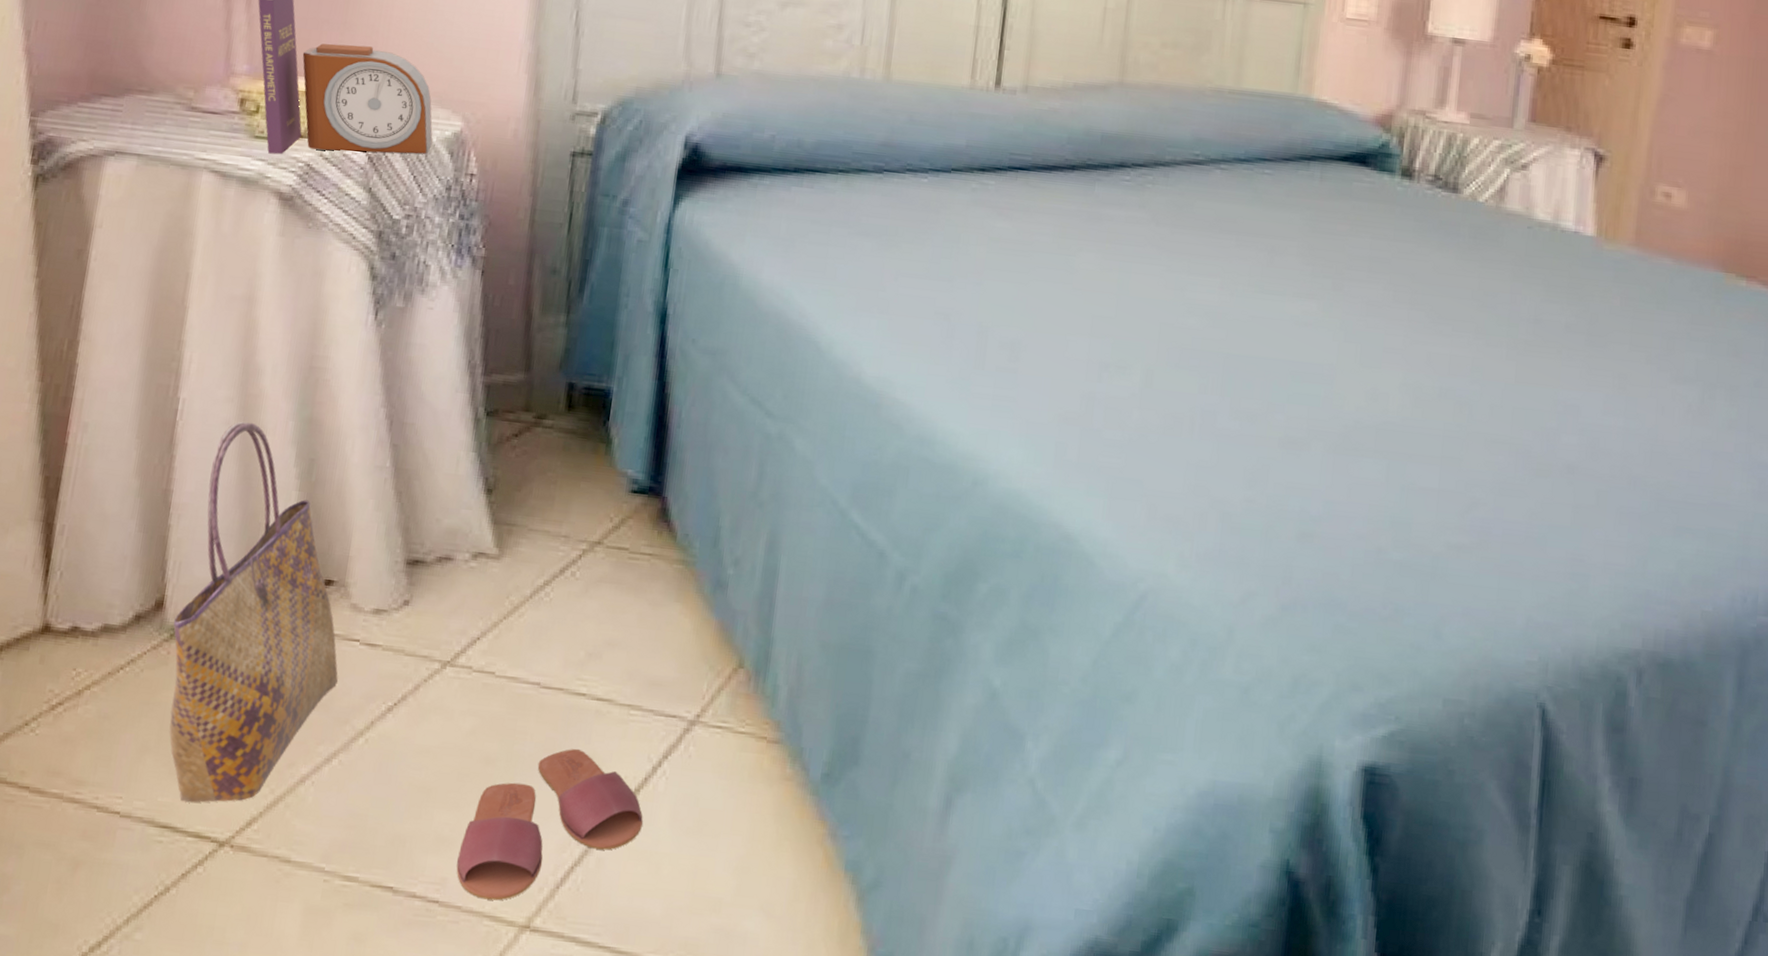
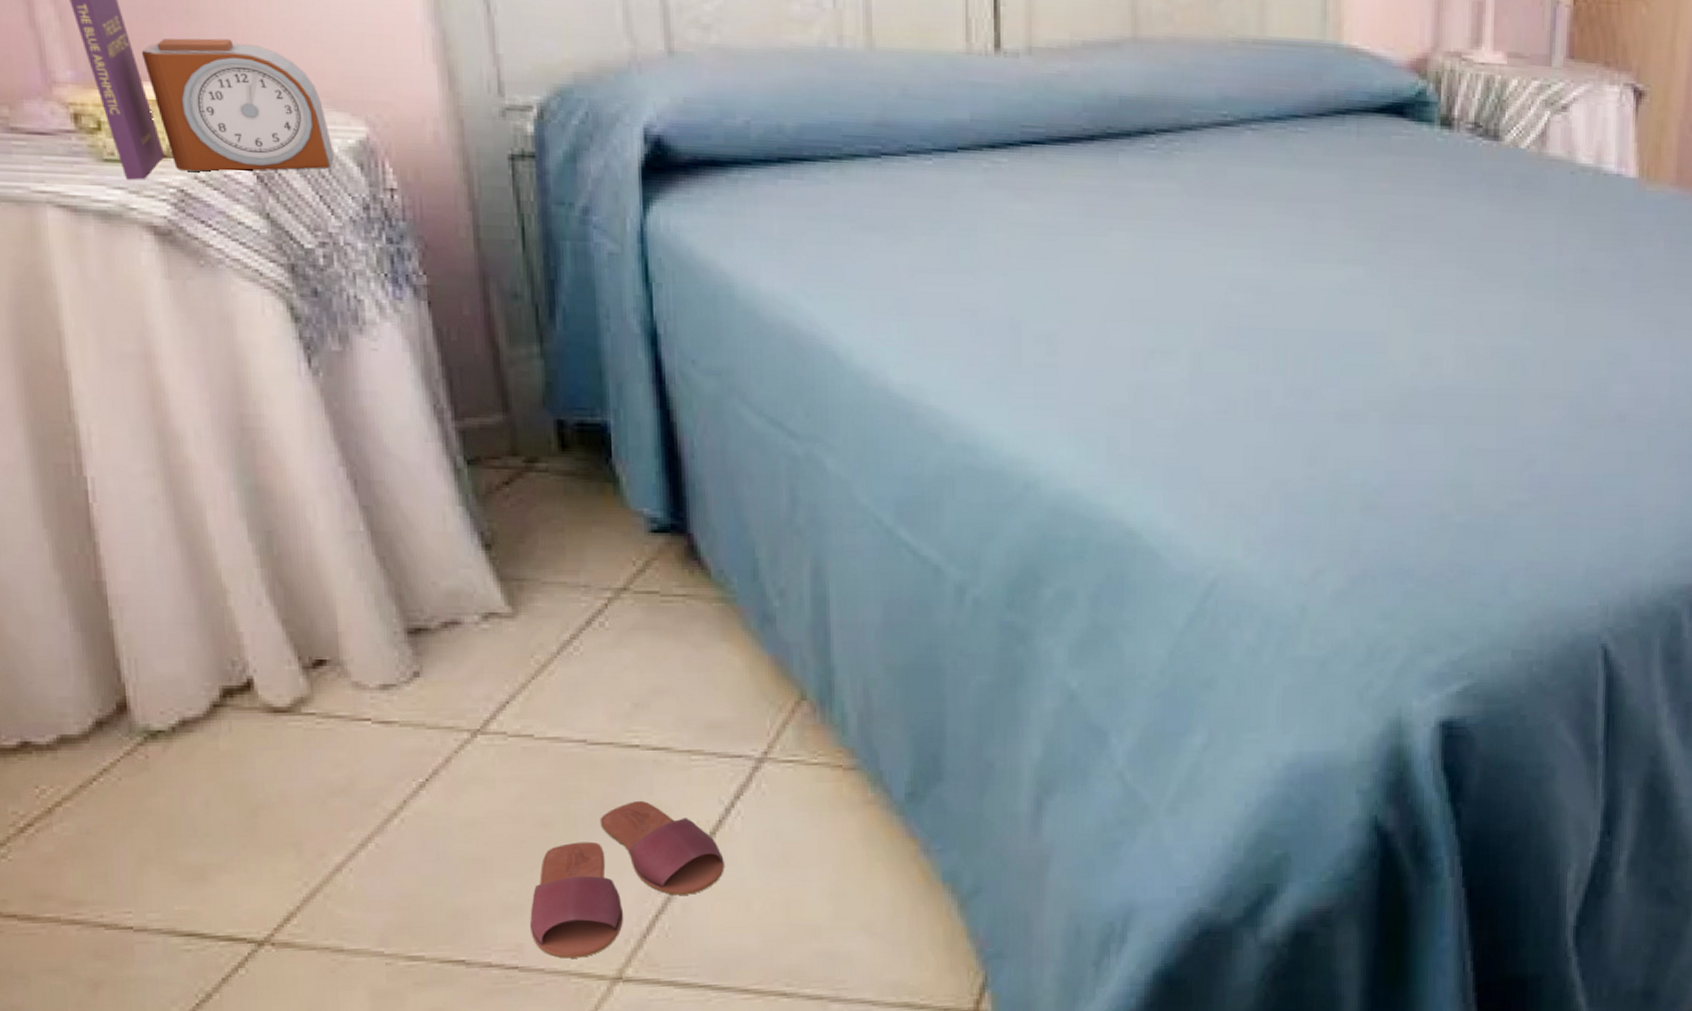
tote bag: present [169,421,338,803] -> none [143,496,355,908]

